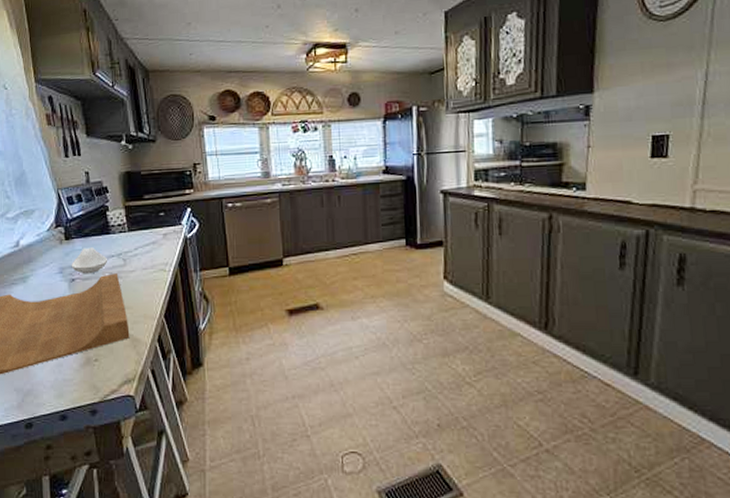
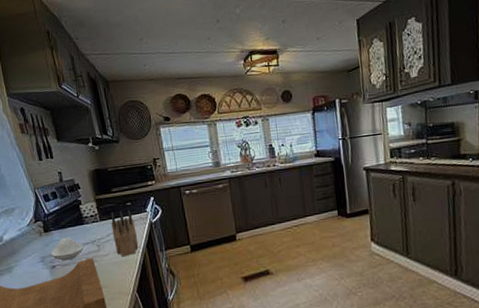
knife block: none [140,220,170,275] -> present [110,209,139,257]

